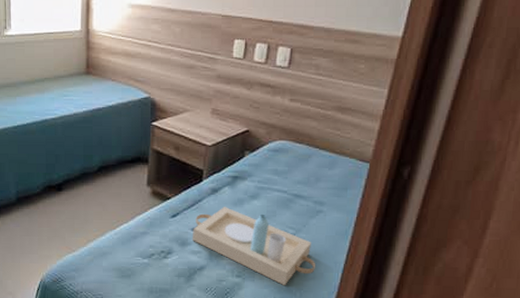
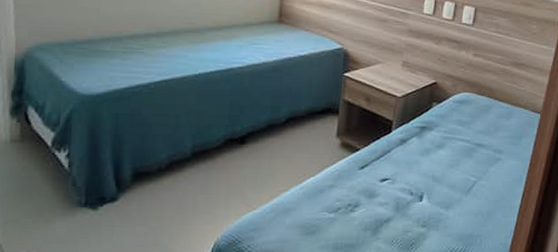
serving tray: present [192,207,315,286] -> none [379,157,494,234]

